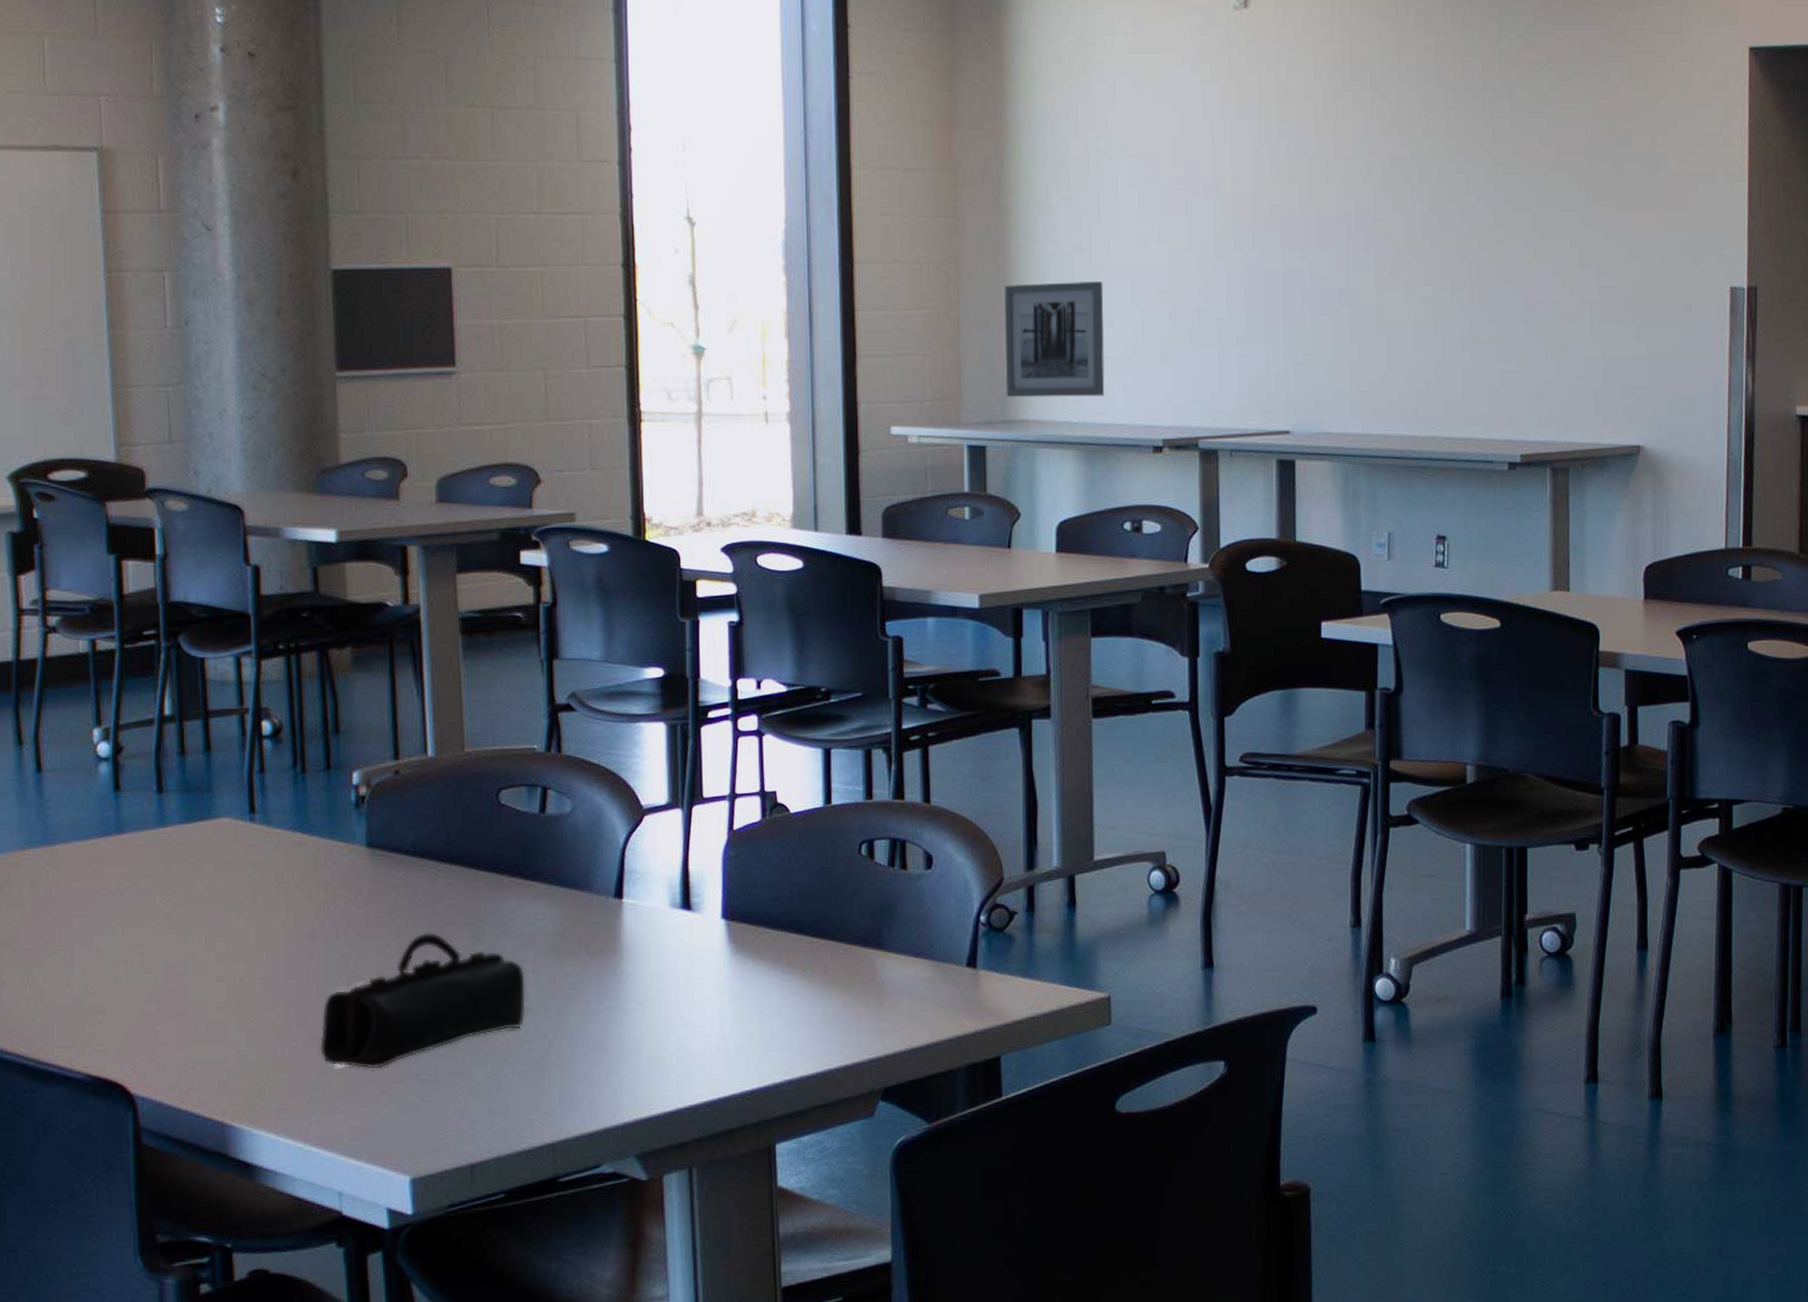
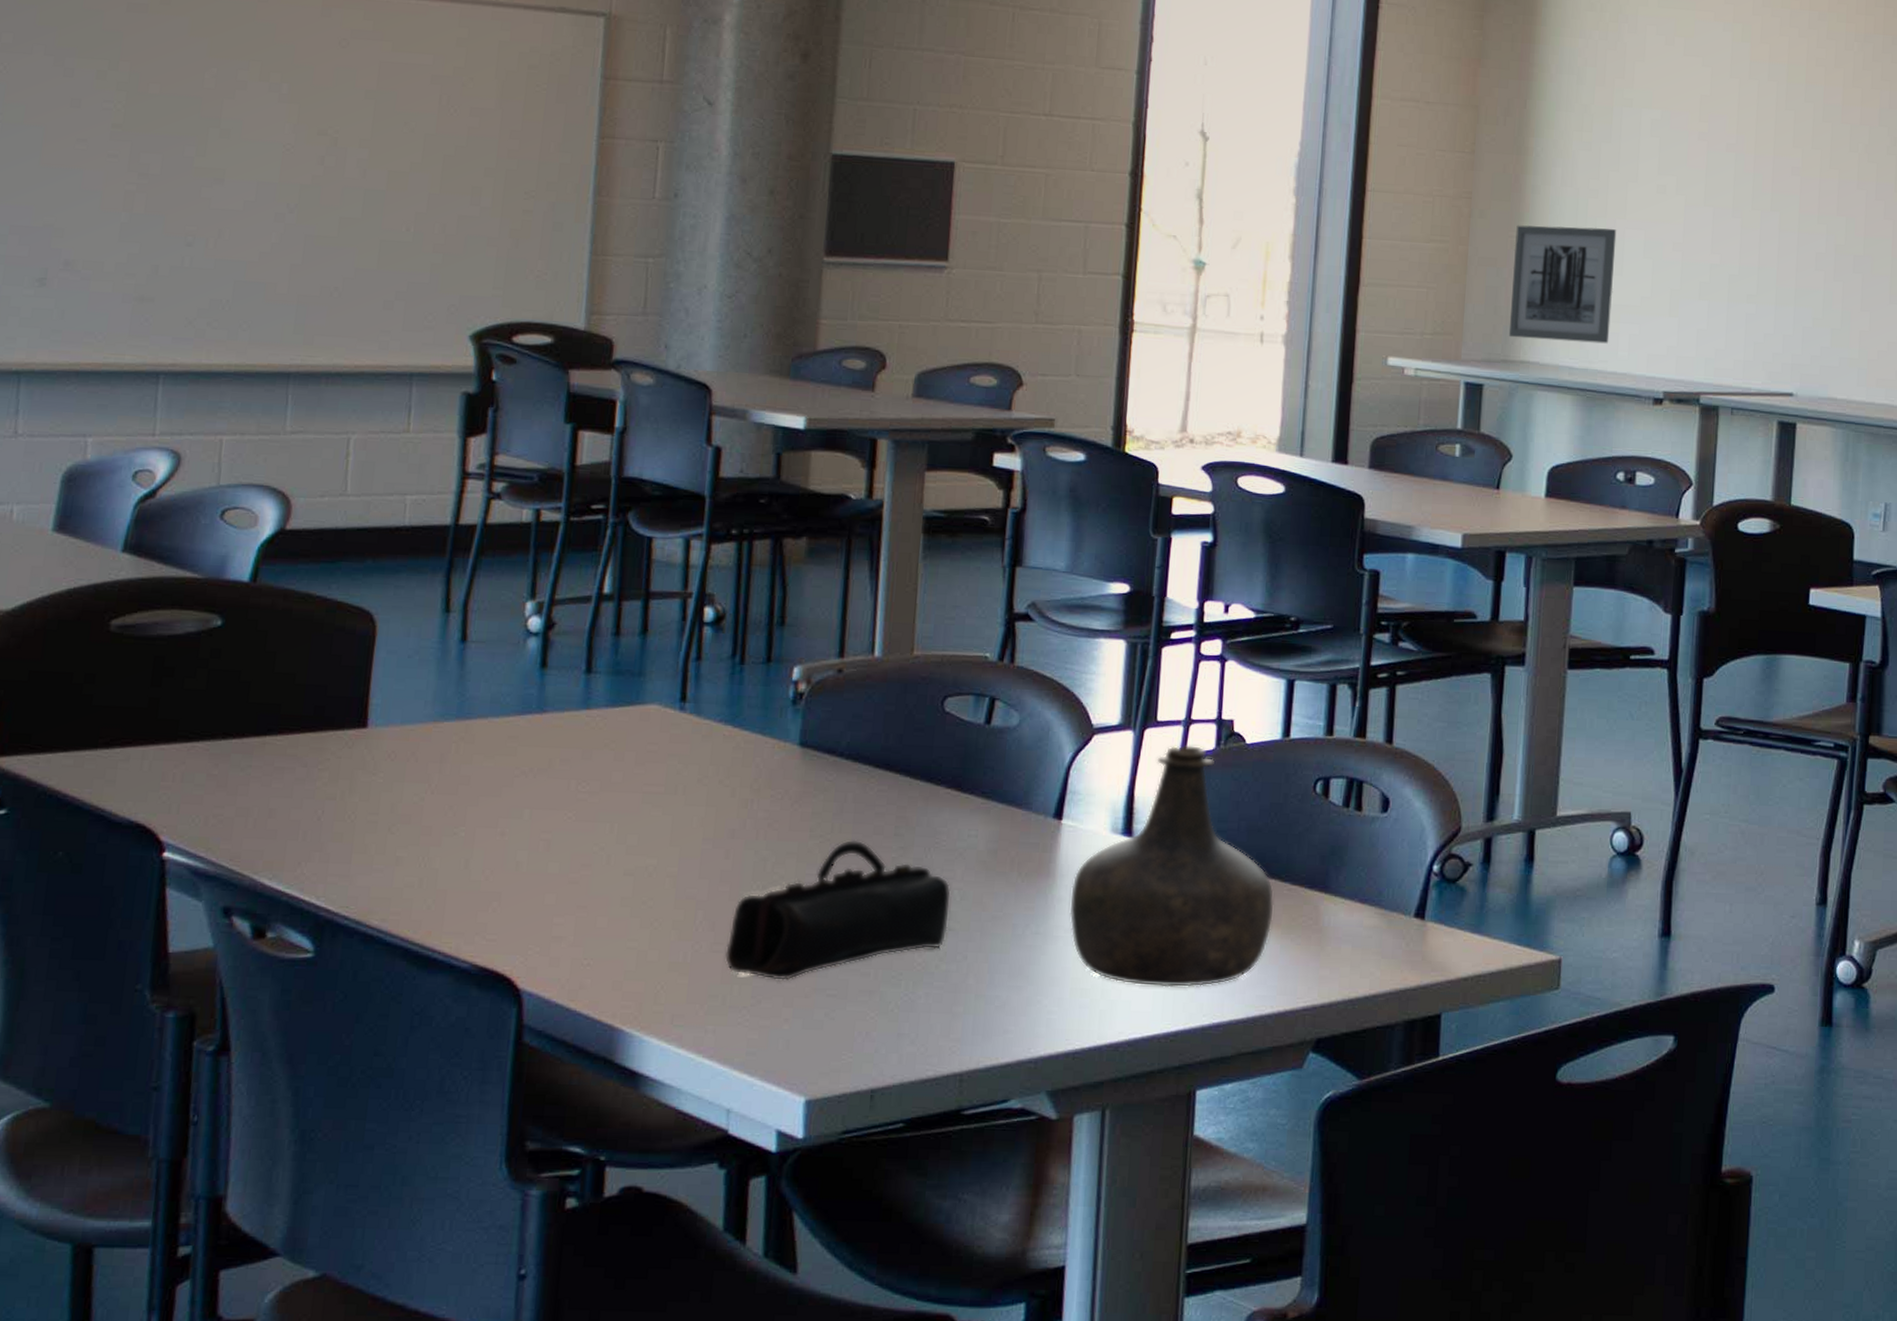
bottle: none [638,818,832,1050] -> present [1069,744,1274,988]

